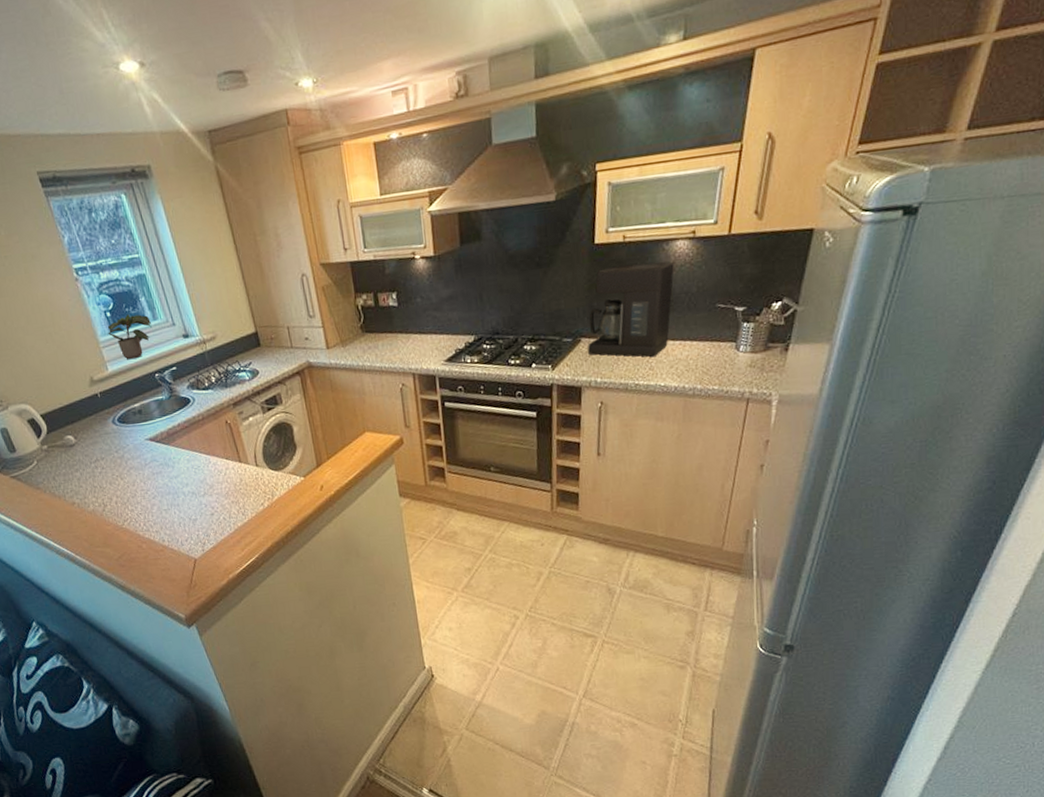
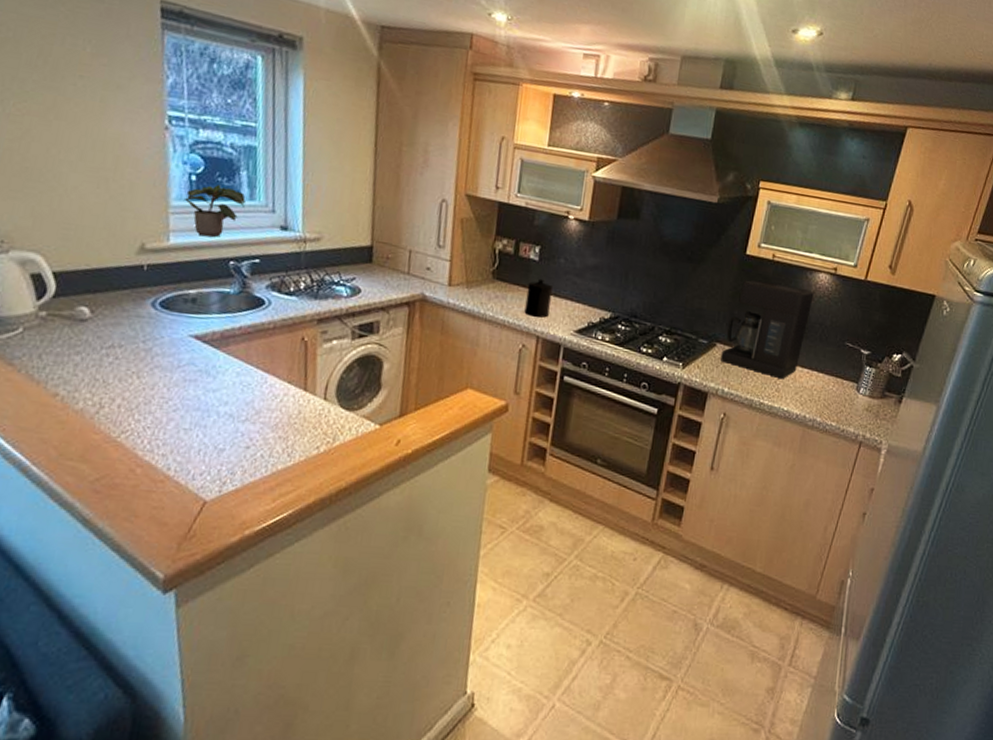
canister: none [393,321,418,357] -> present [524,278,552,318]

